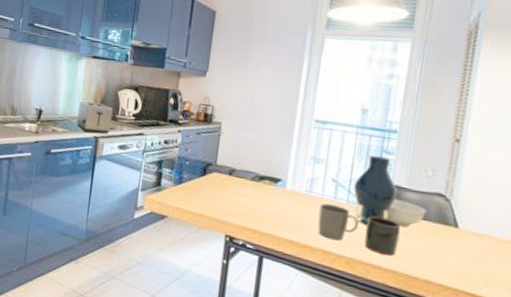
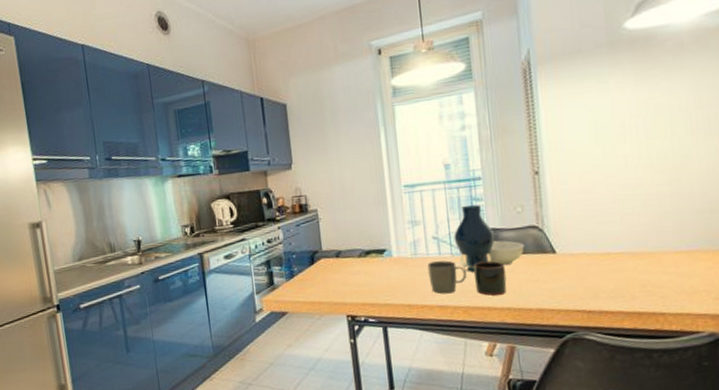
toaster: present [76,101,113,134] -> none [175,219,212,252]

